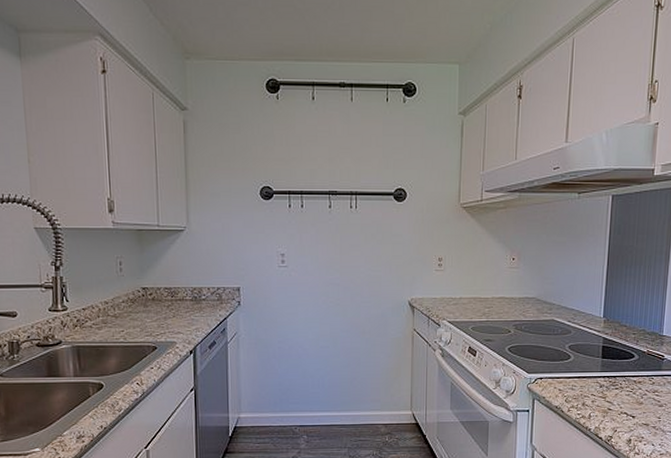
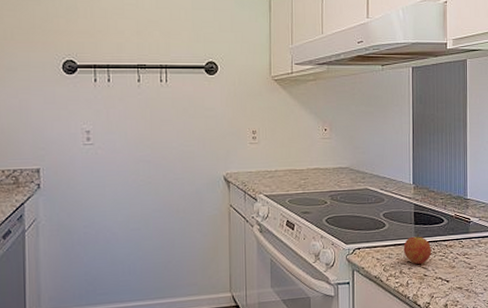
fruit: none [588,367,619,399] -> present [403,233,432,265]

